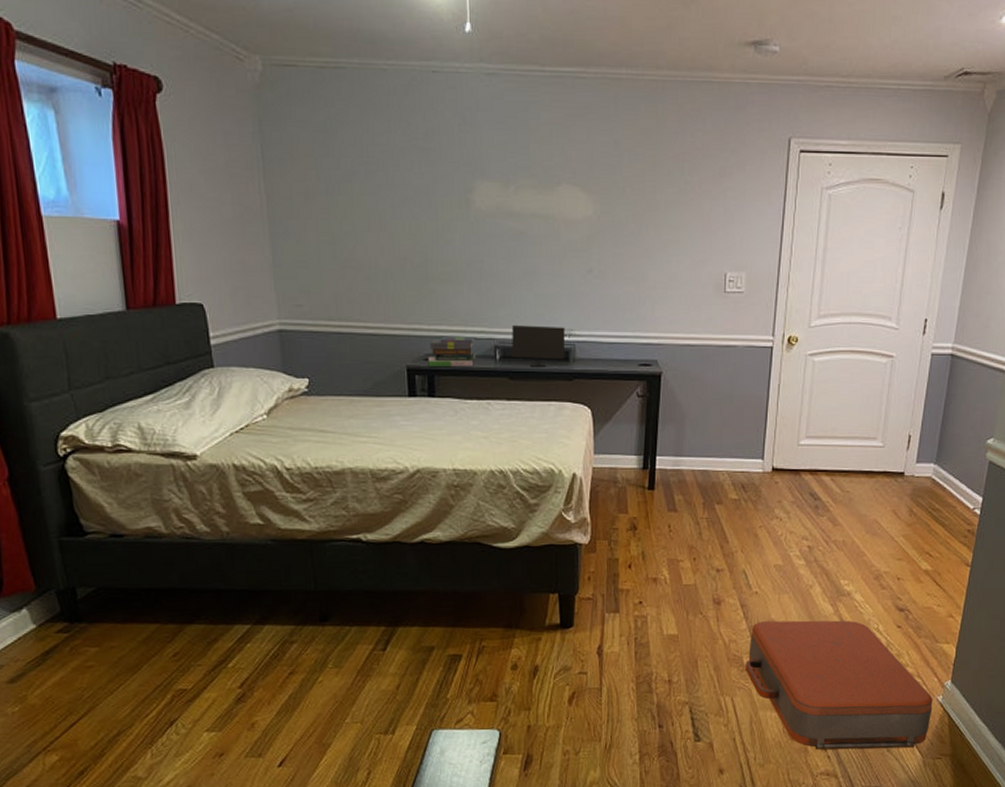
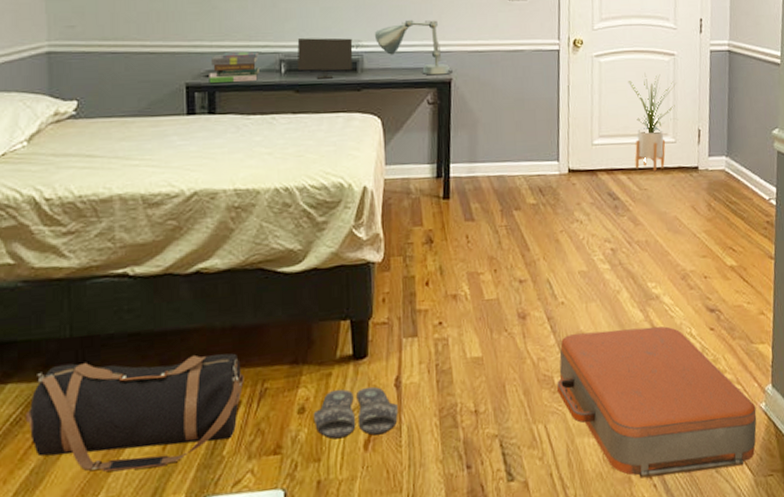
duffel bag: none [281,612,465,703] -> present [25,353,244,472]
slippers: none [524,652,600,693] -> present [313,386,399,439]
desk lamp: none [586,310,663,368] -> present [374,19,453,76]
house plant: none [840,374,891,475] -> present [629,72,676,172]

